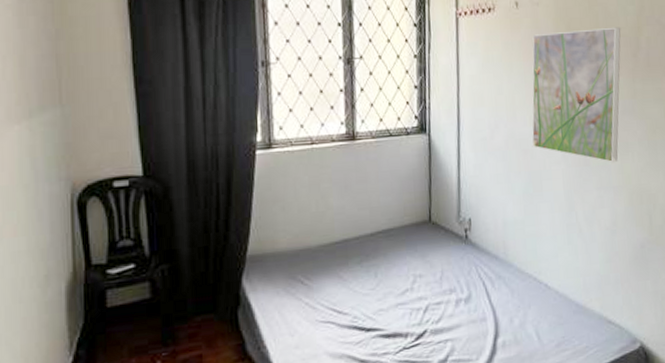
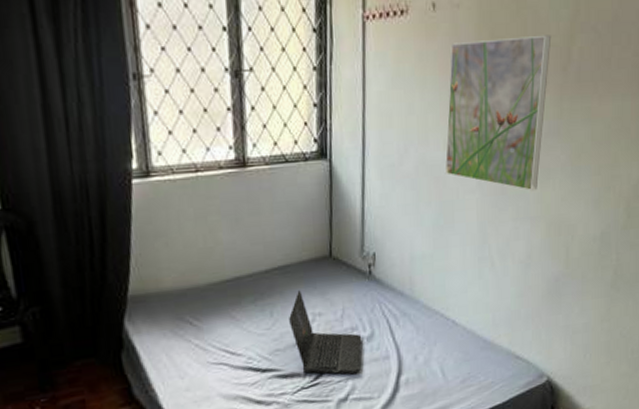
laptop computer: none [392,253,460,336] -> present [289,290,362,375]

